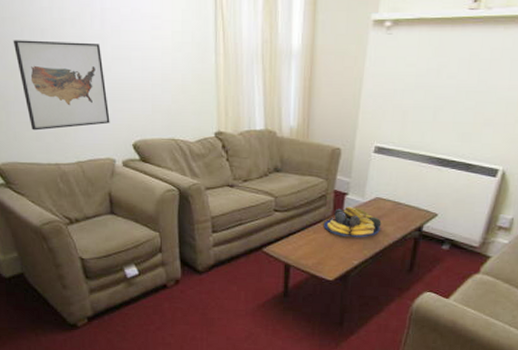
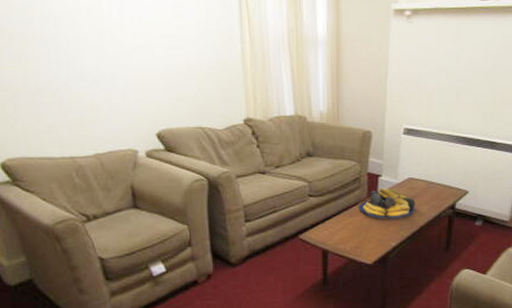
wall art: present [13,40,110,131] -> none [21,29,131,123]

